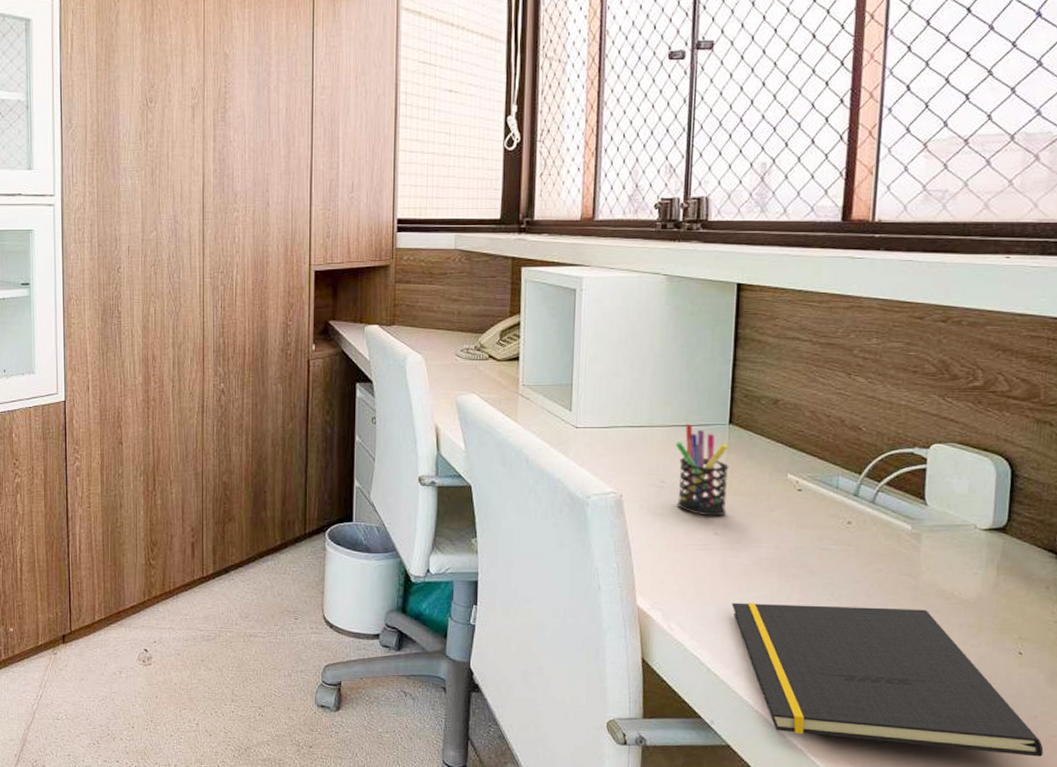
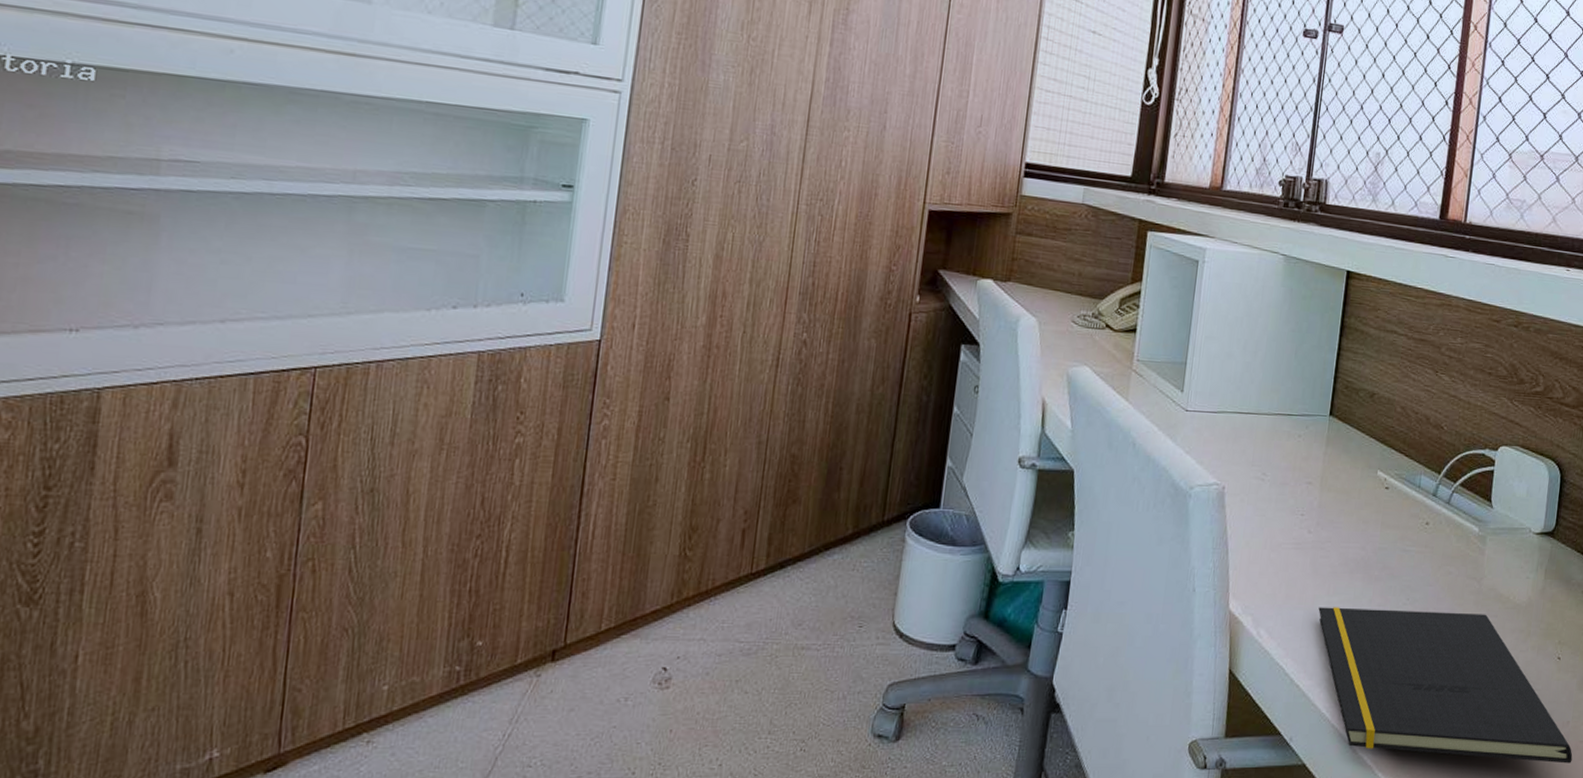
pen holder: present [675,424,729,516] -> none [1276,413,1328,513]

